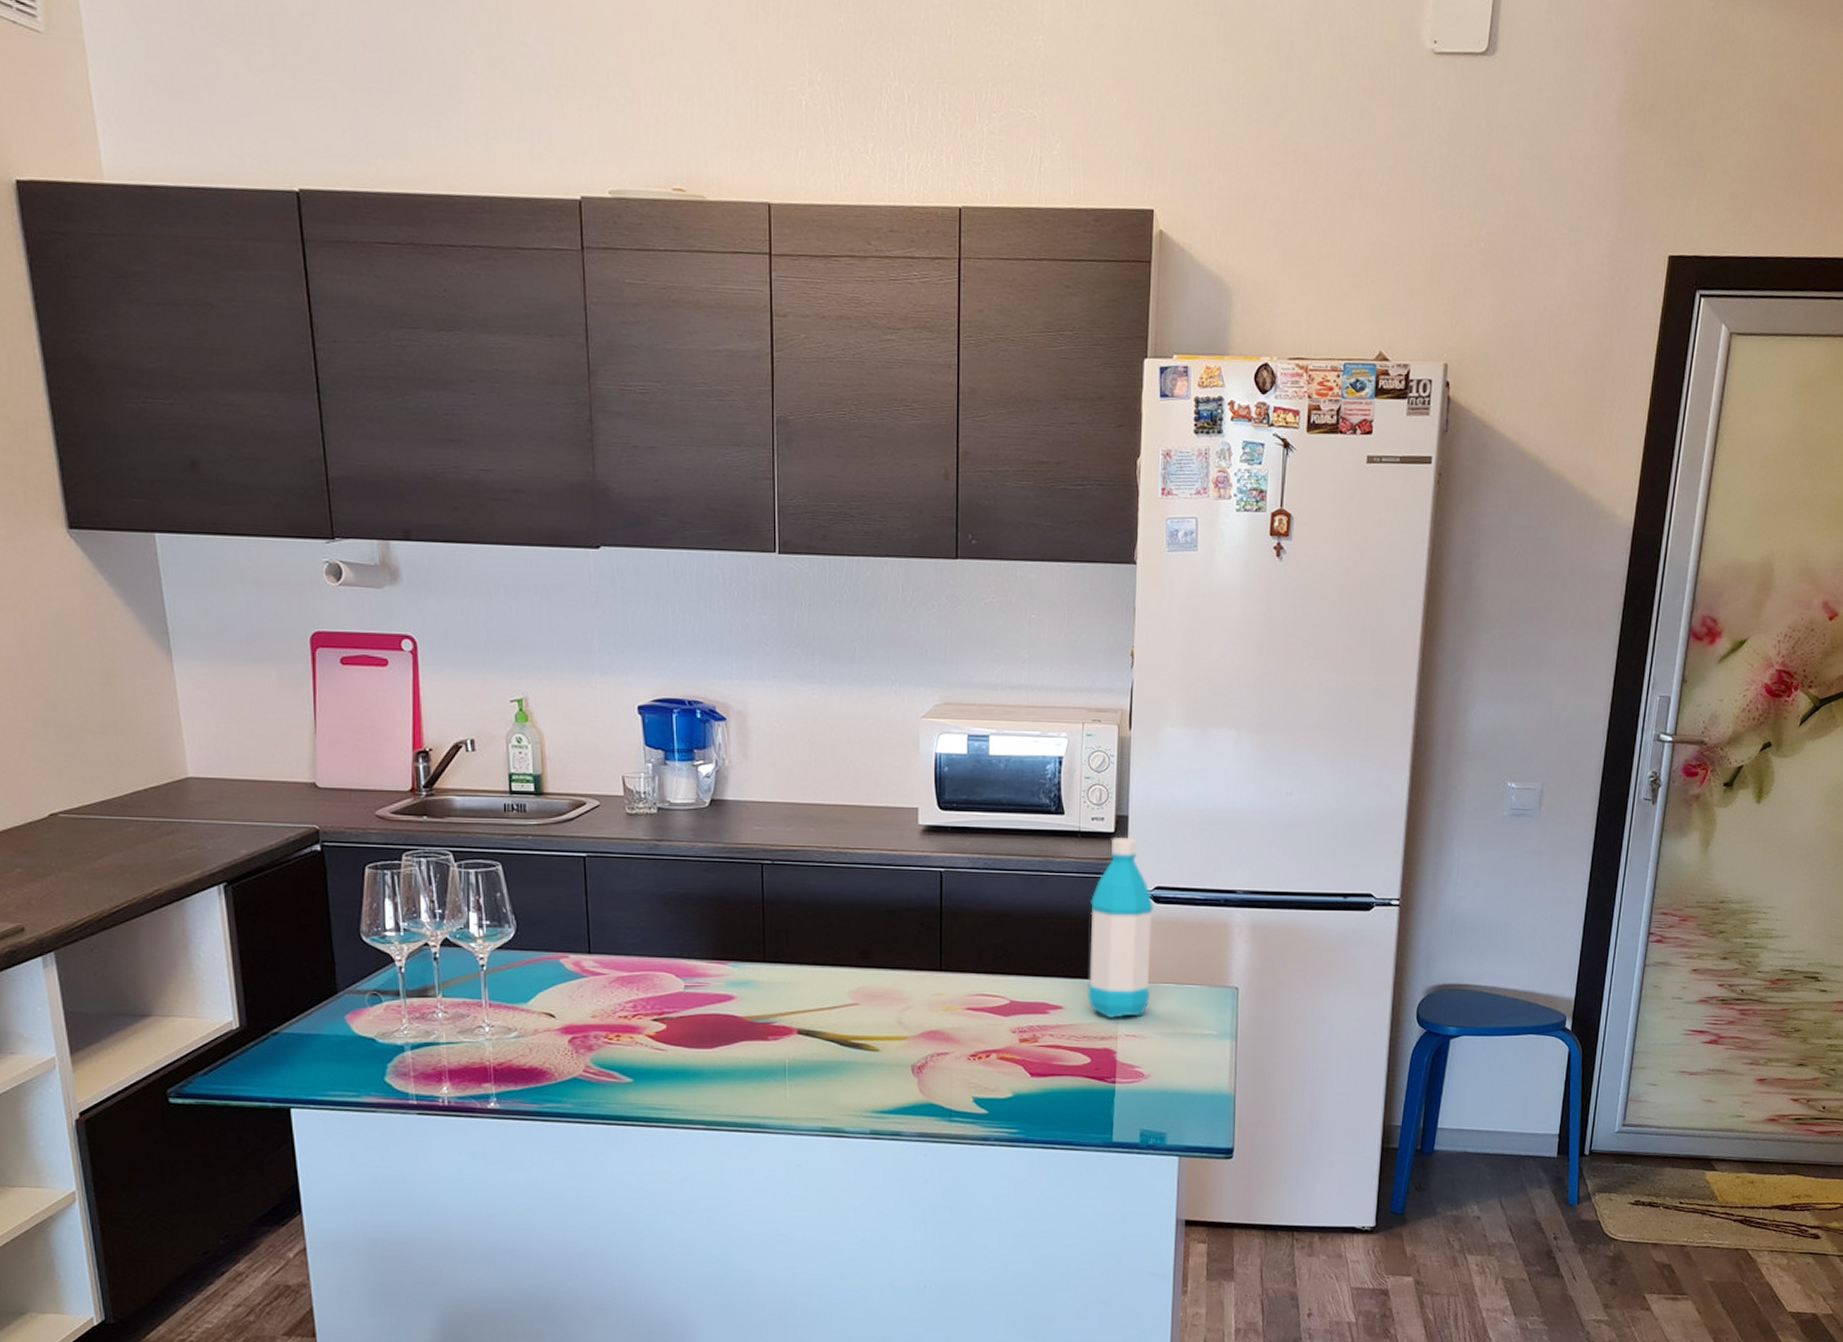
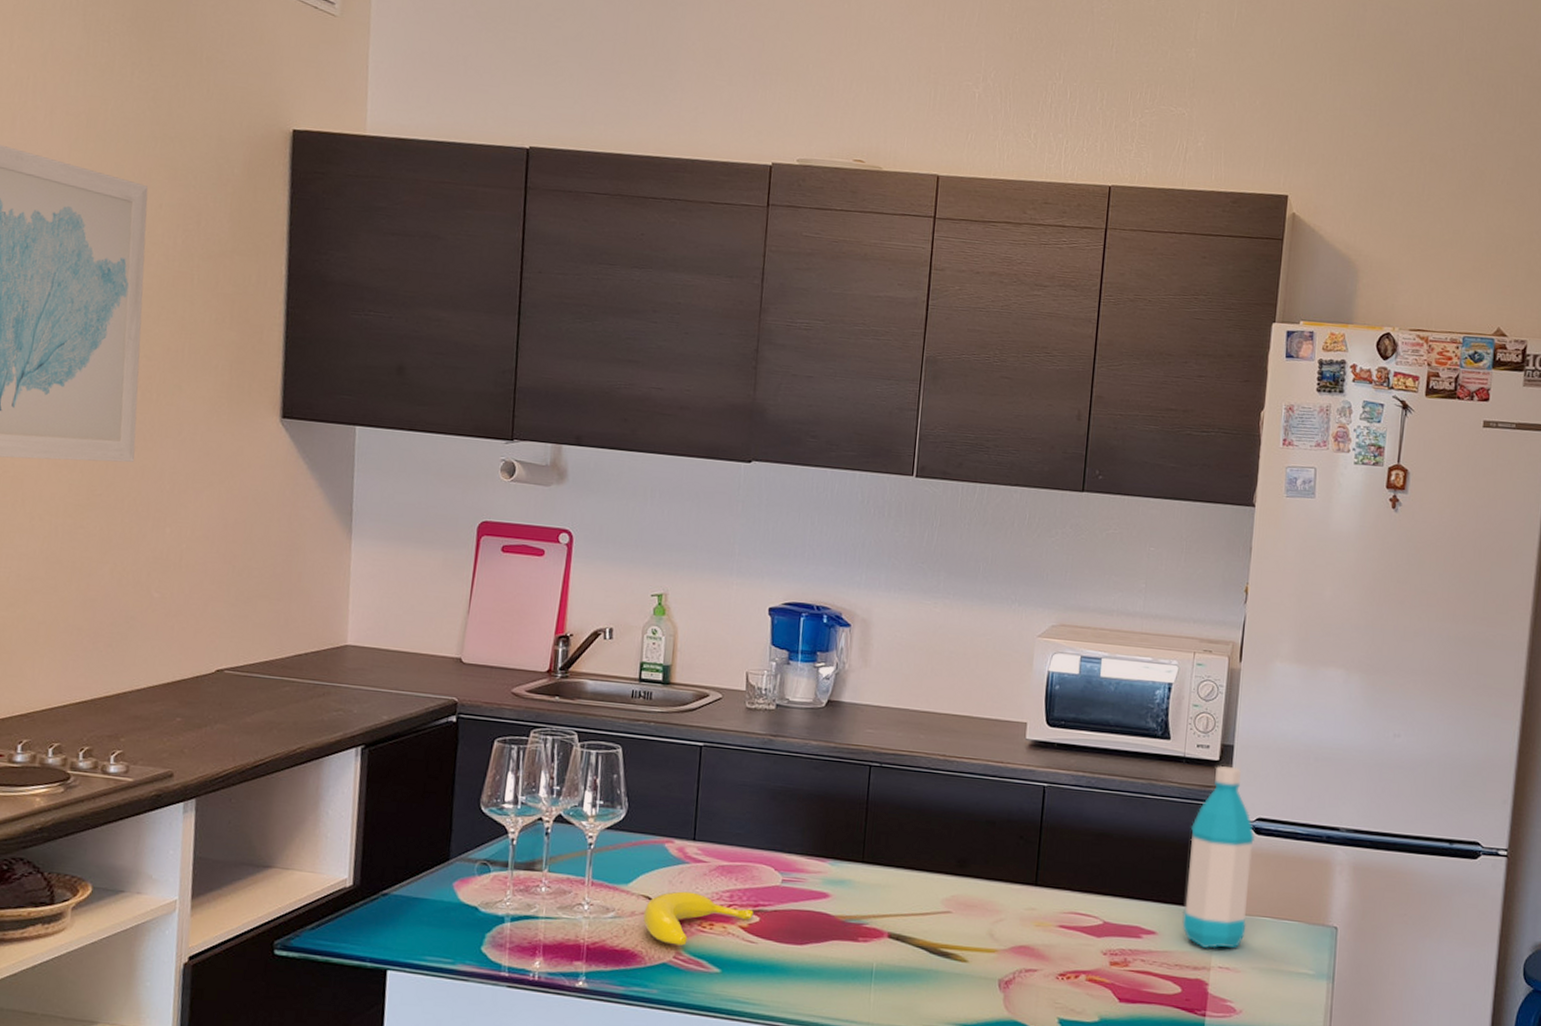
banana: none [547,1005,659,1059] -> present [643,891,754,946]

